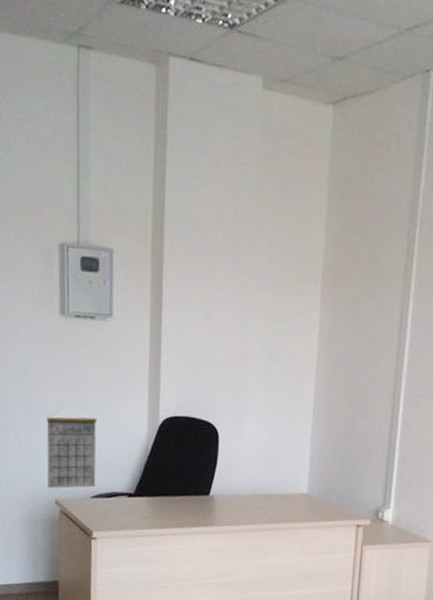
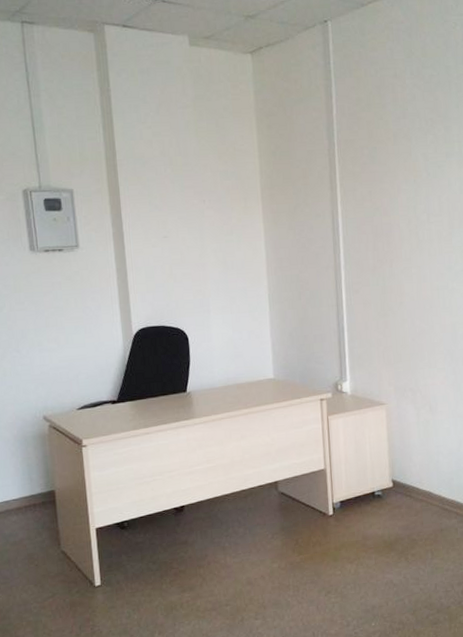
calendar: present [46,411,98,489] -> none [27,336,81,407]

